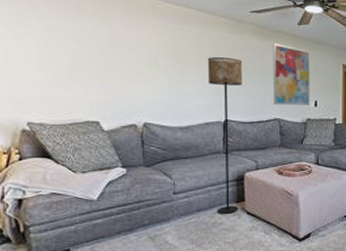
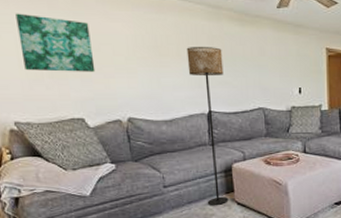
wall art: none [41,16,116,76] -> present [15,13,96,72]
wall art: present [272,43,311,106] -> none [252,28,294,94]

